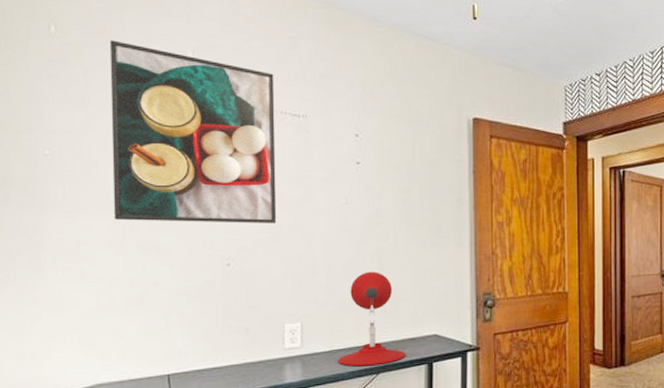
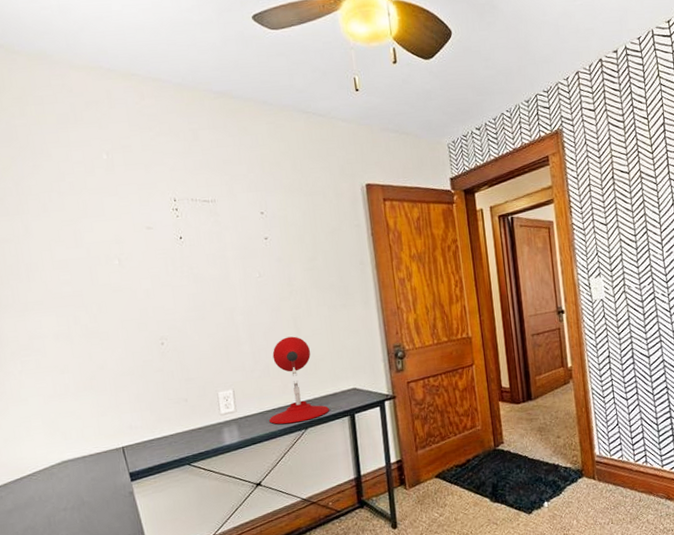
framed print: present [109,40,277,223] -> none [33,152,200,314]

